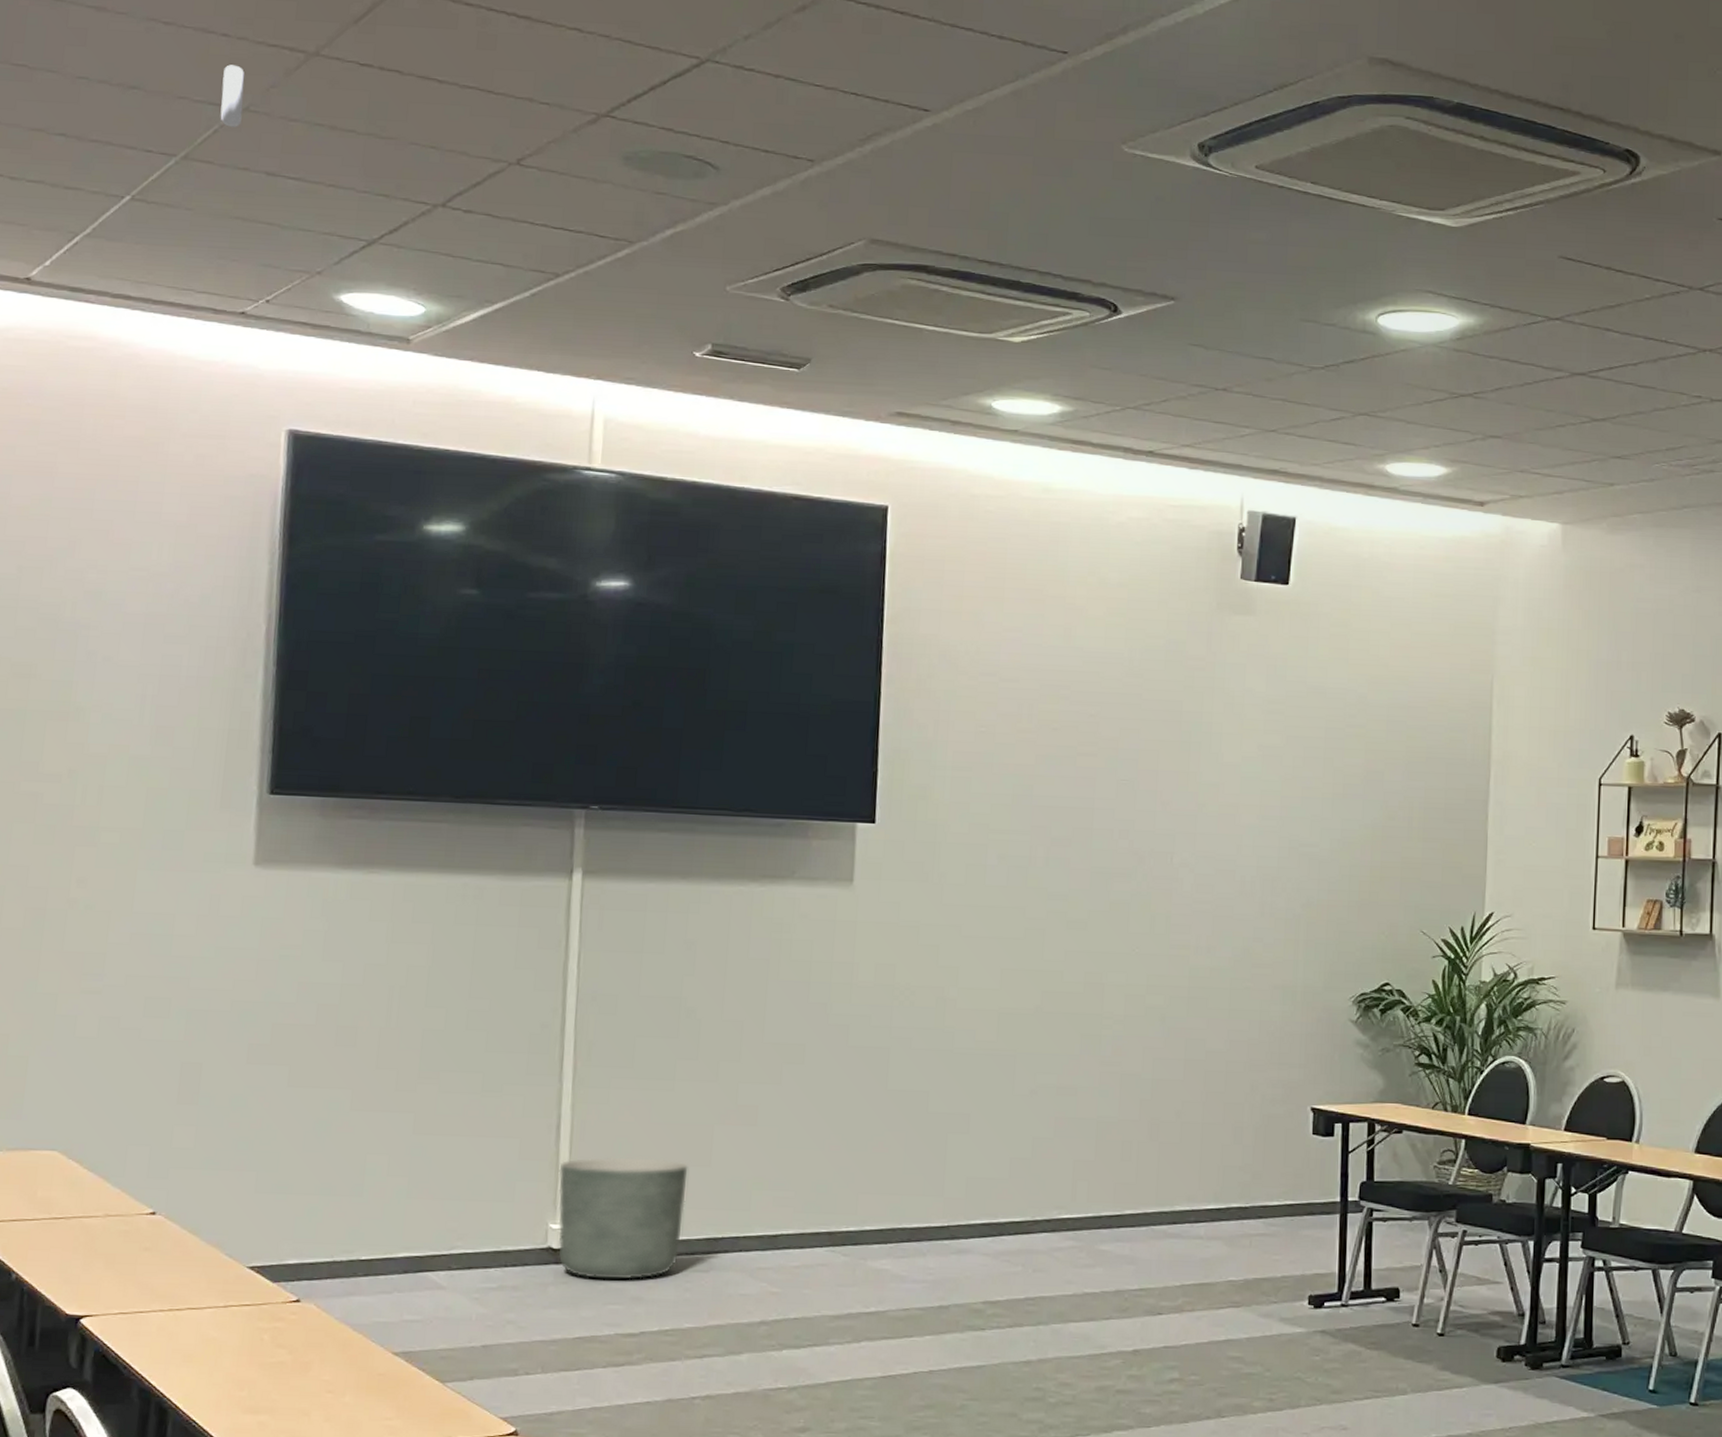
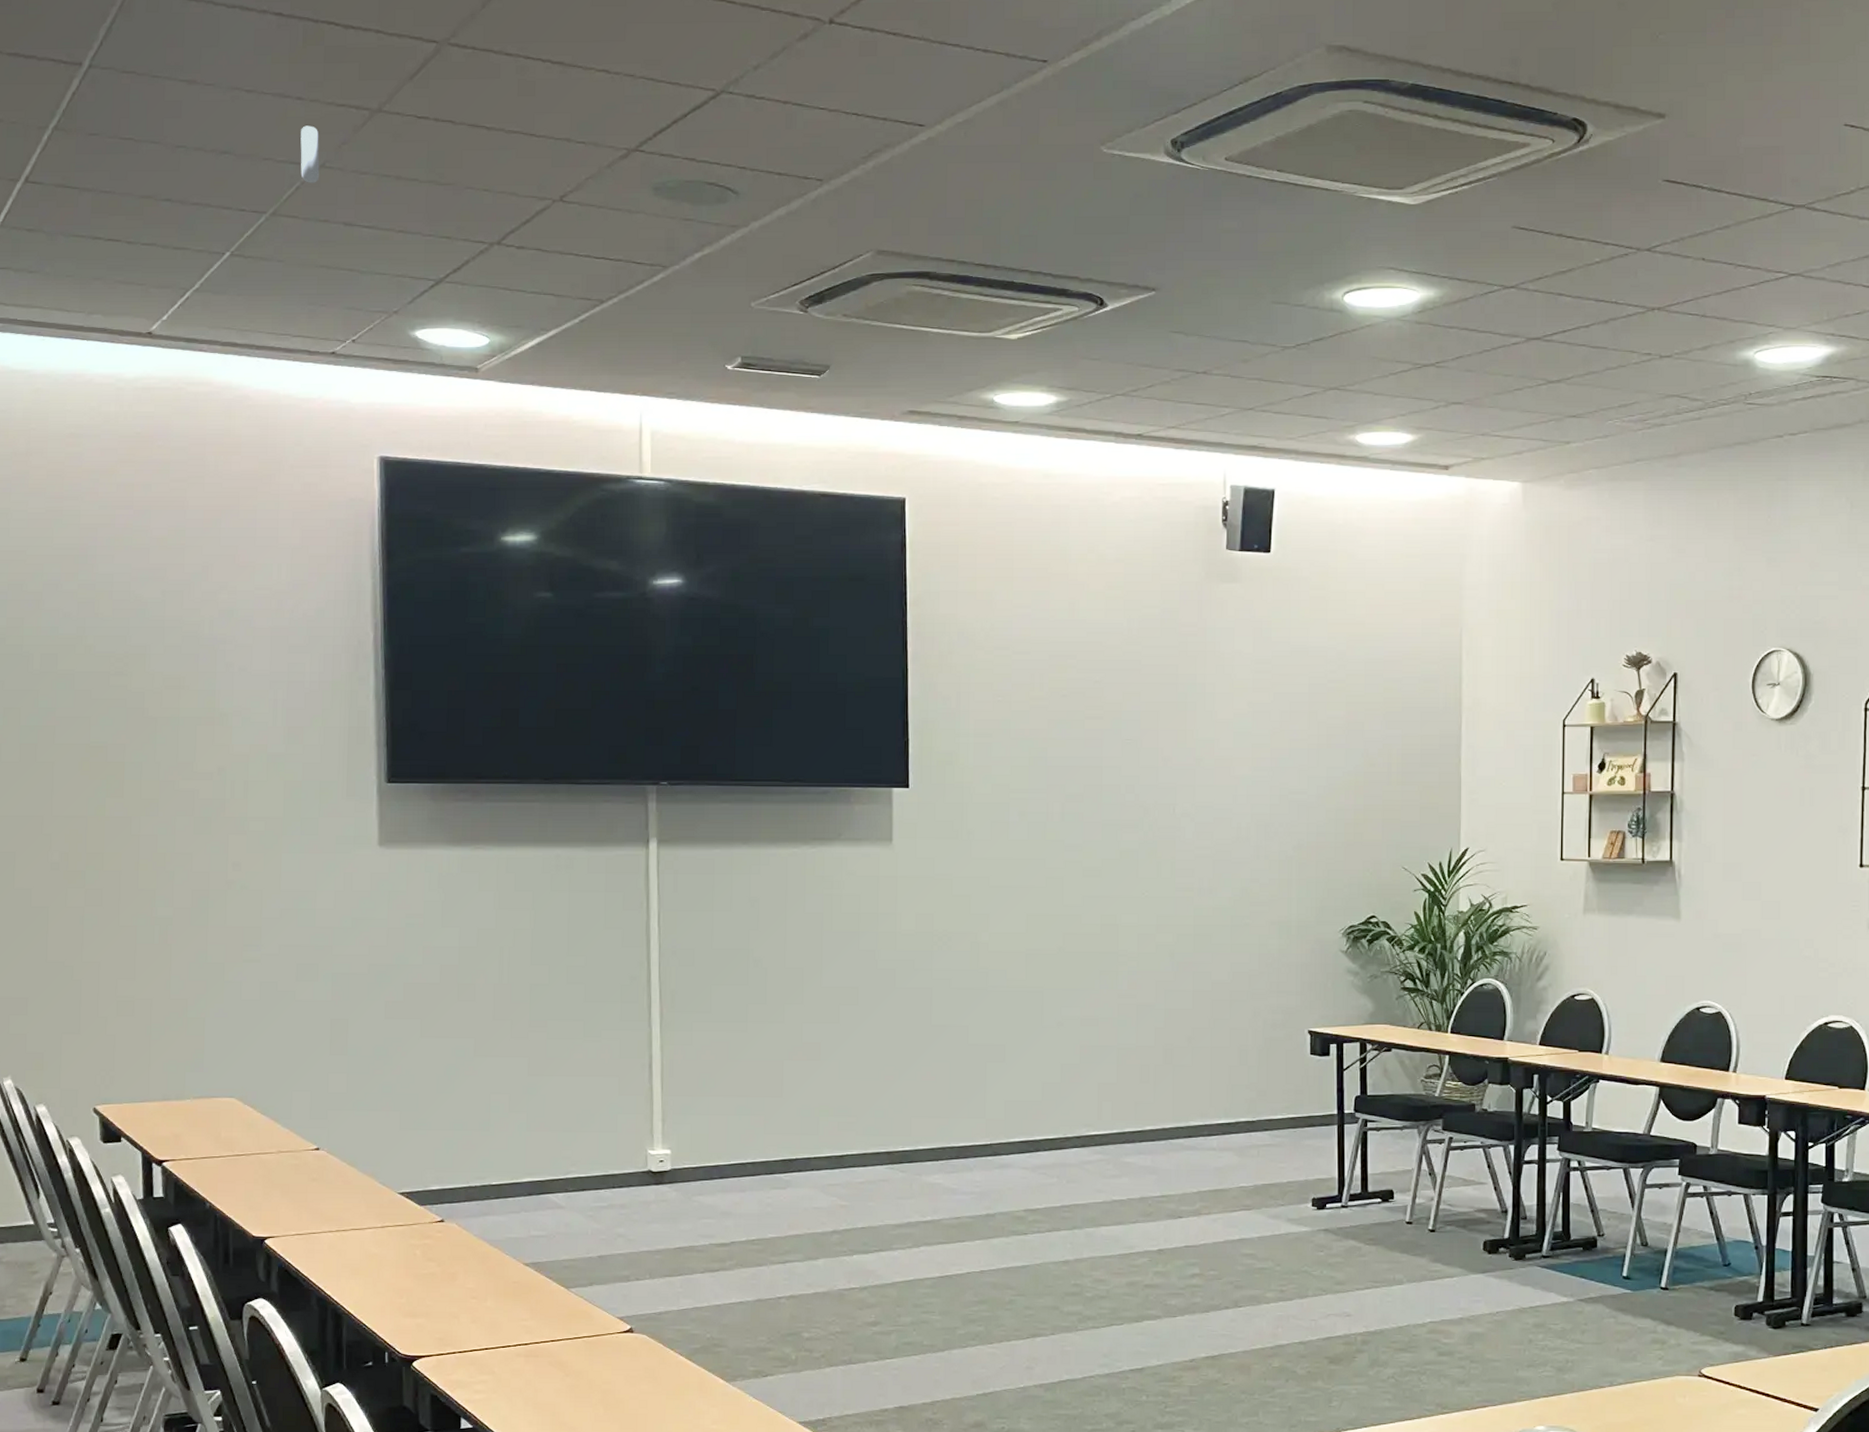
planter: present [558,1157,688,1280] -> none [653,1091,763,1197]

